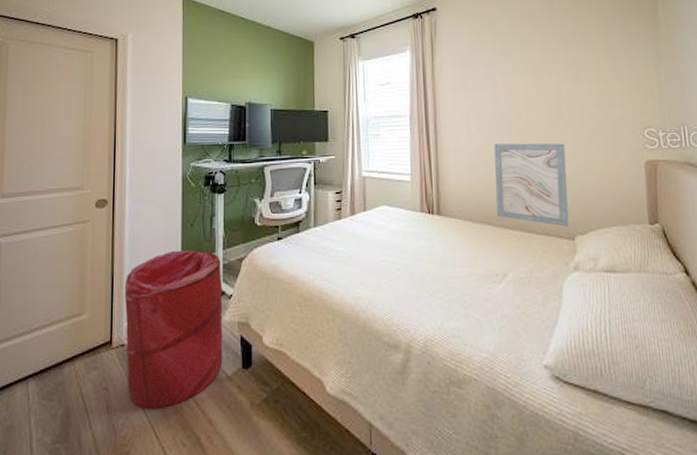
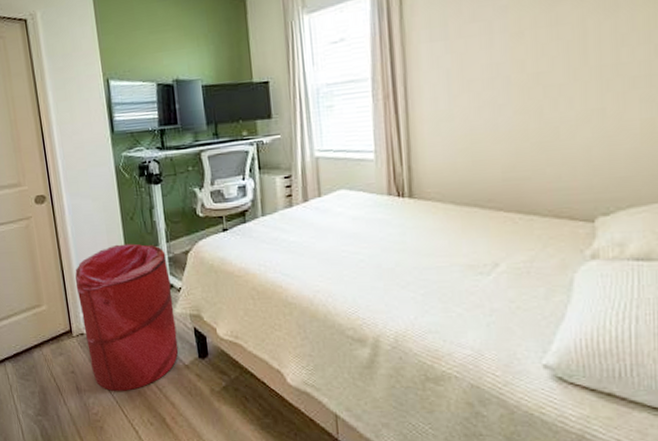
wall art: present [494,143,569,227] -> none [485,98,589,207]

